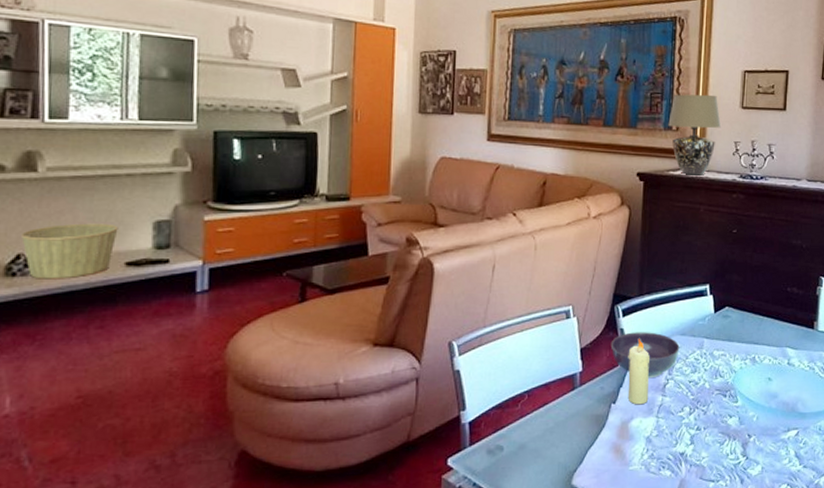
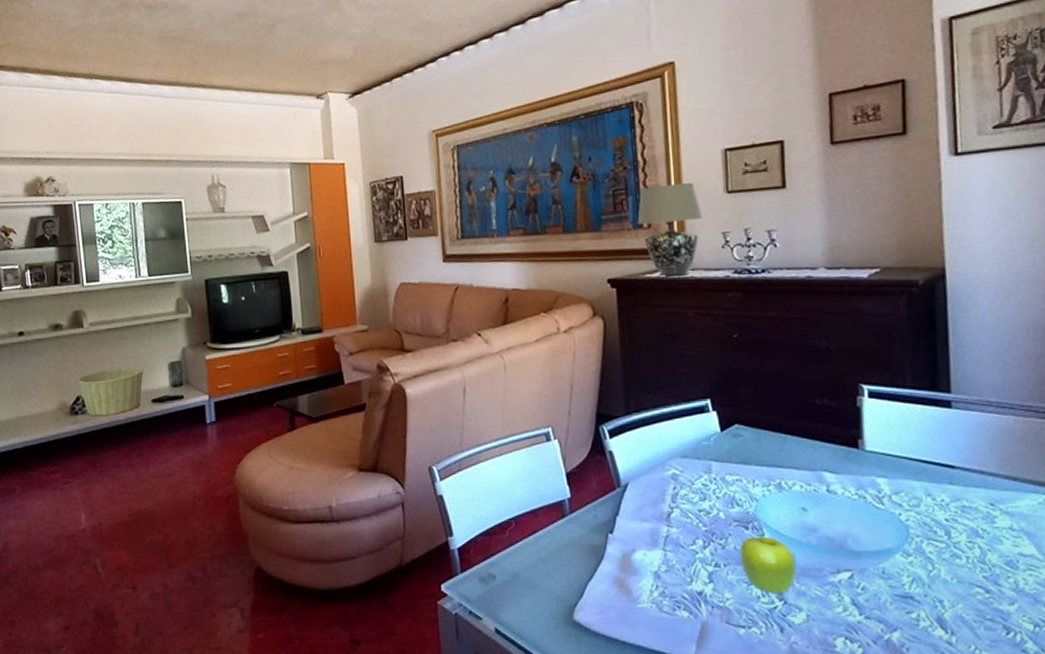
bowl: present [610,332,680,379] -> none [599,454,683,507]
candle: present [628,339,650,405] -> none [621,462,652,536]
fruit: none [717,402,759,452] -> present [739,536,797,595]

